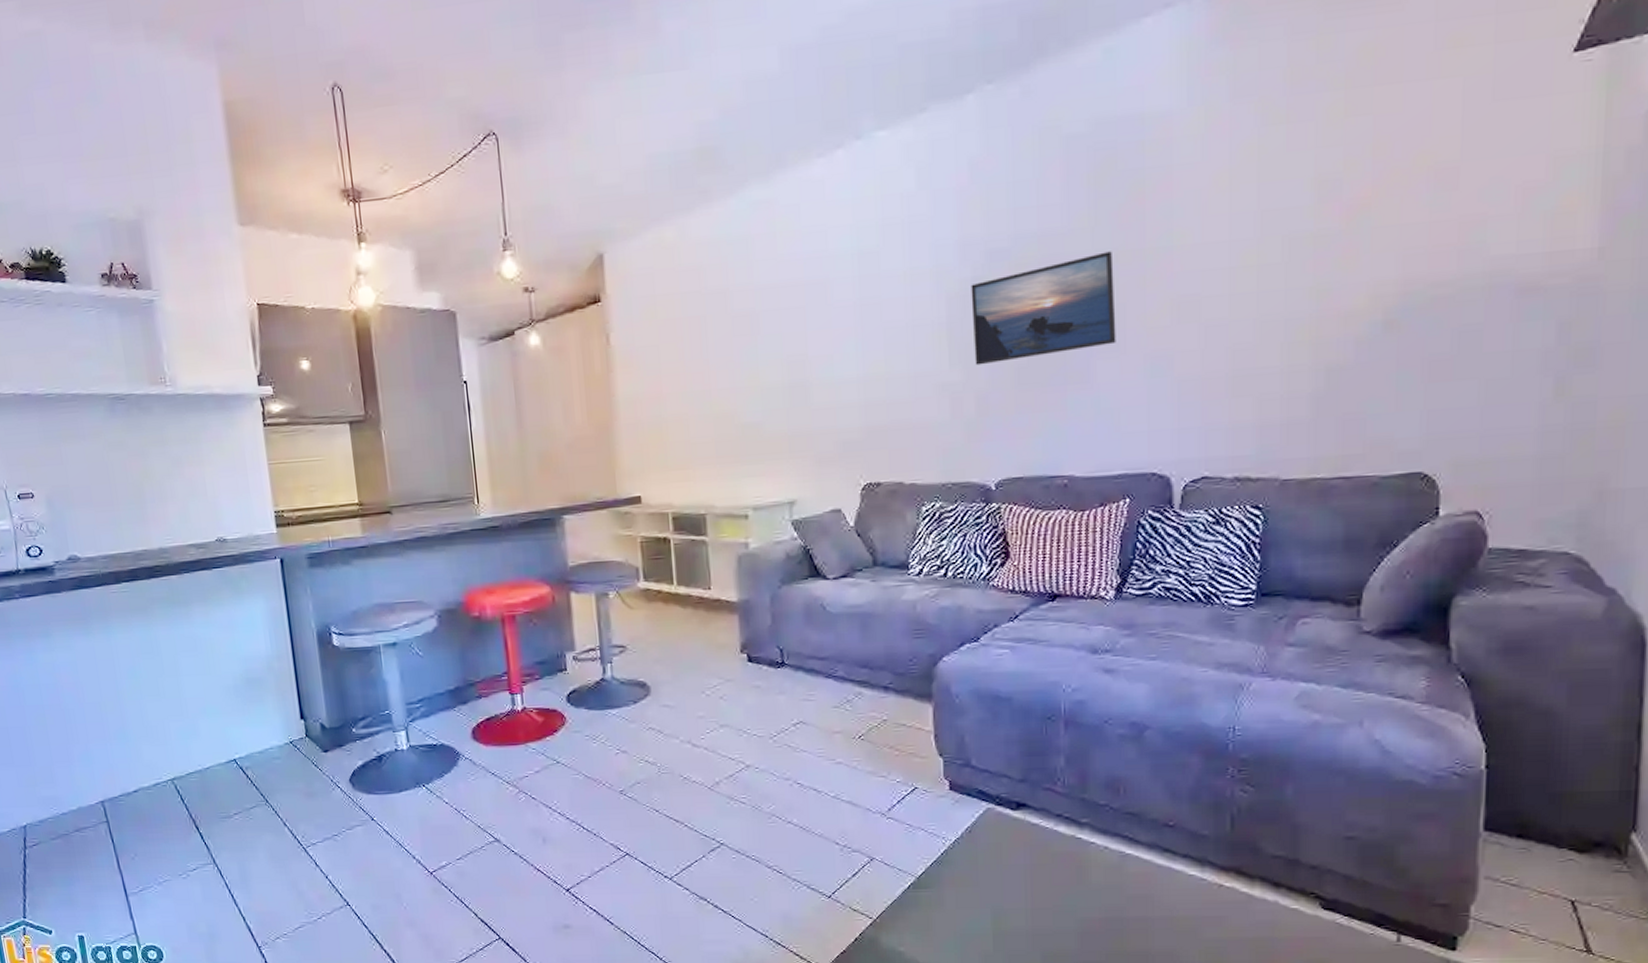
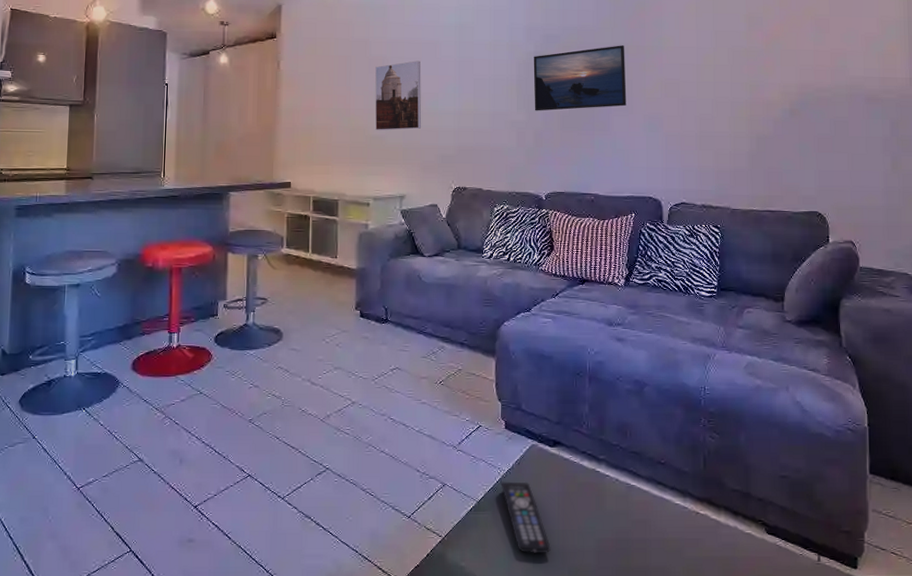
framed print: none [741,311,813,415] -> present [375,61,422,130]
remote control: none [946,852,1017,936] -> present [500,481,551,553]

